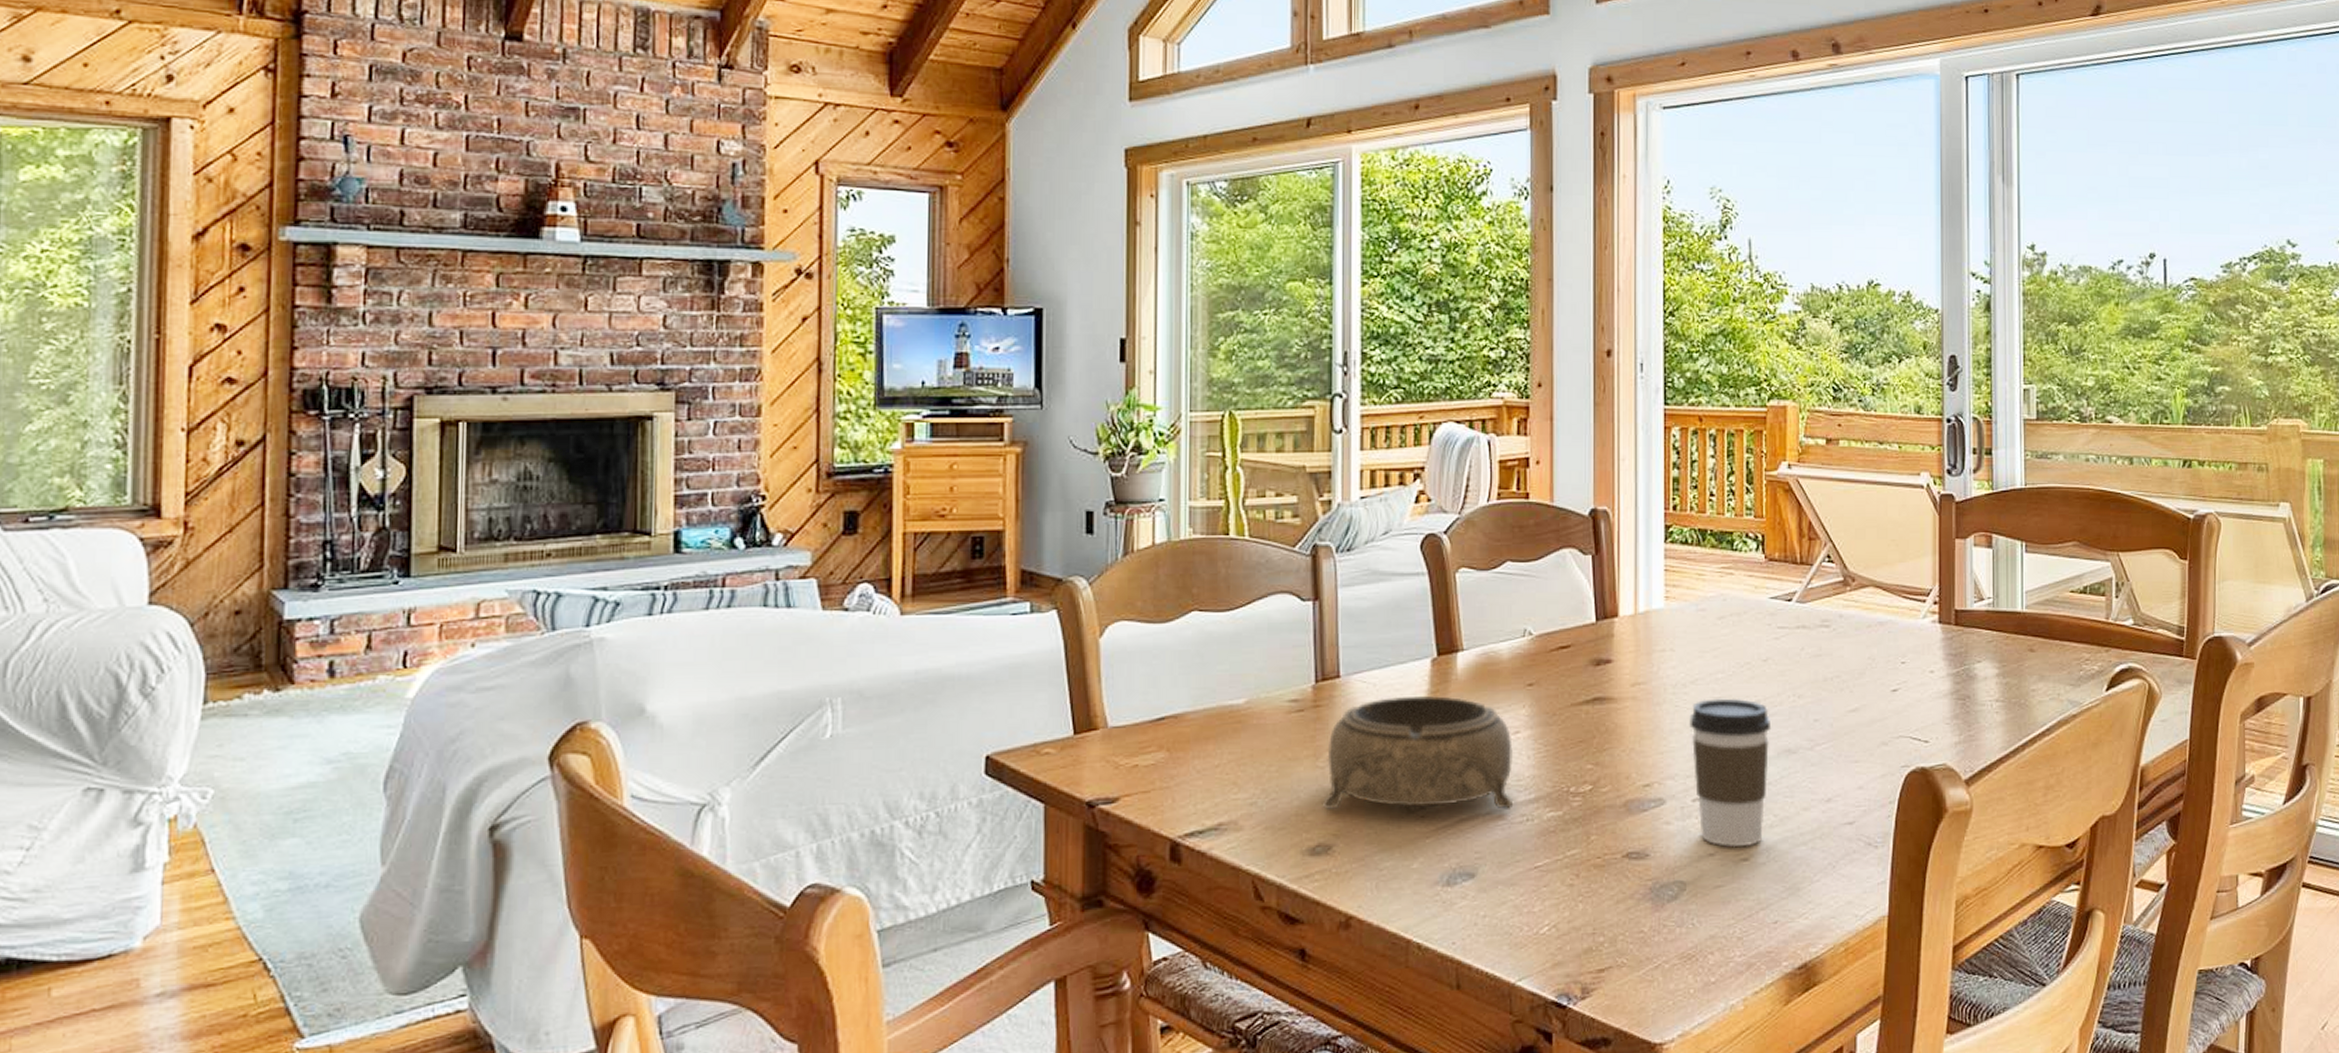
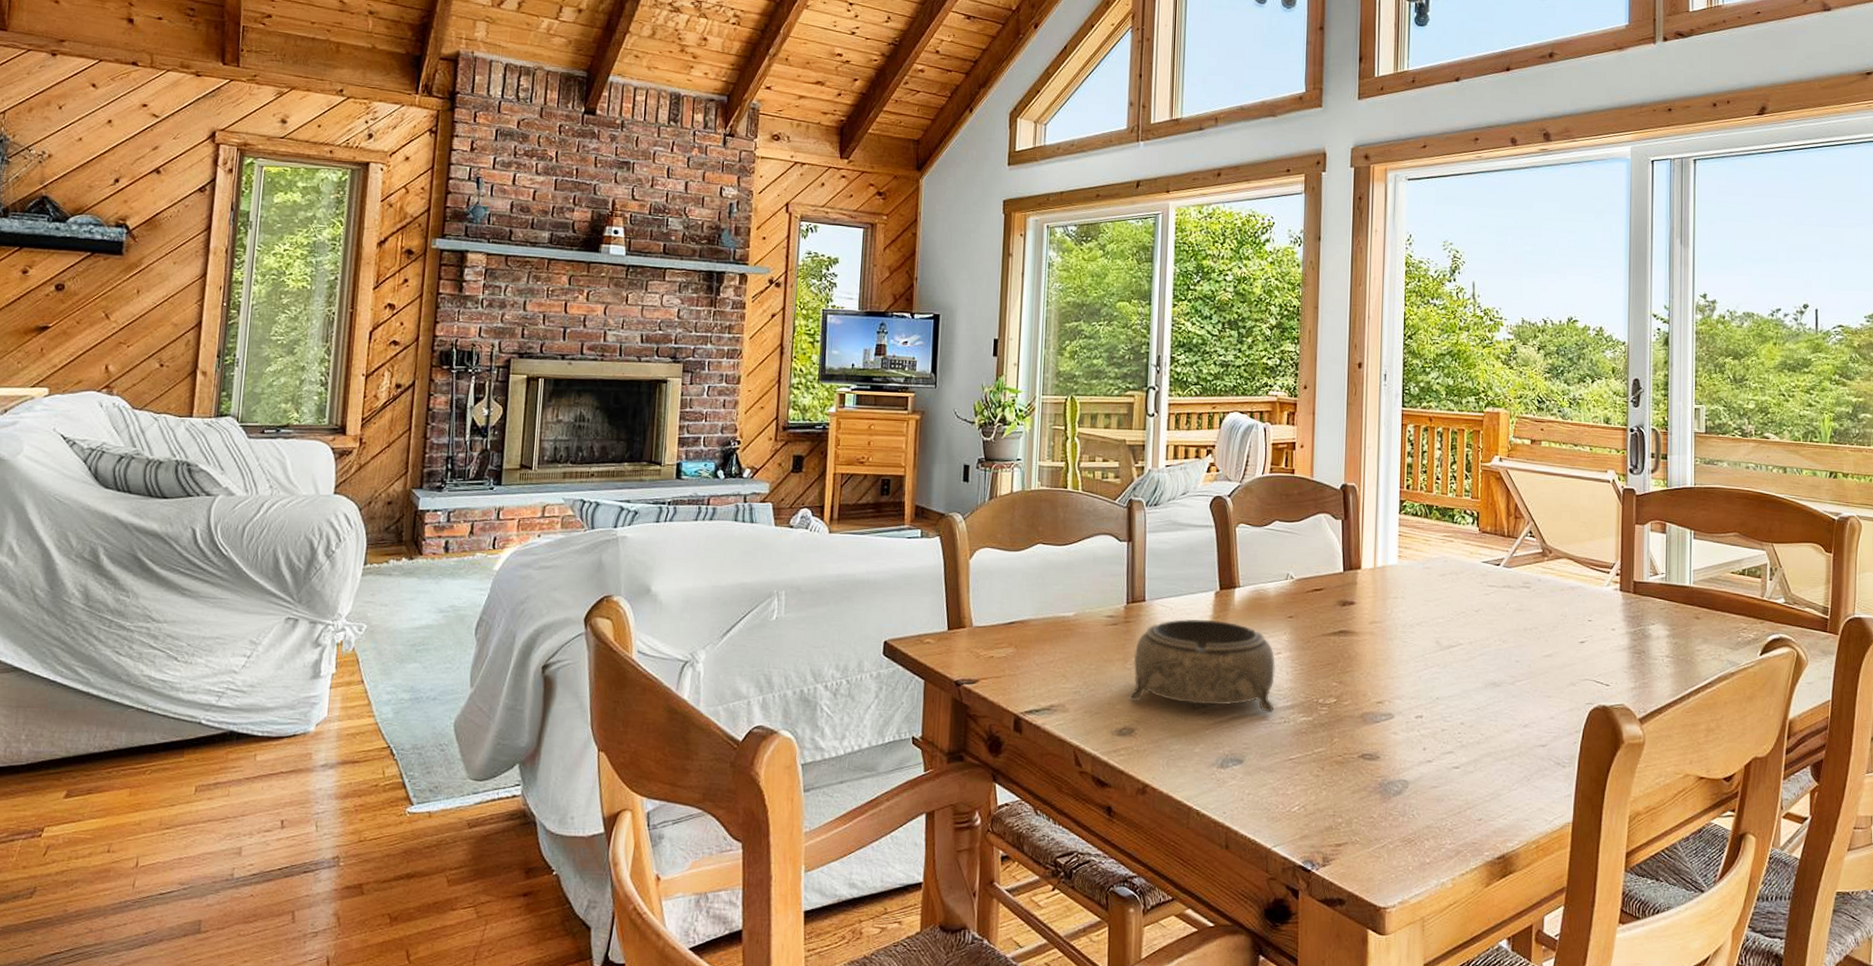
coffee cup: present [1689,698,1772,848] -> none [1415,638,1481,758]

